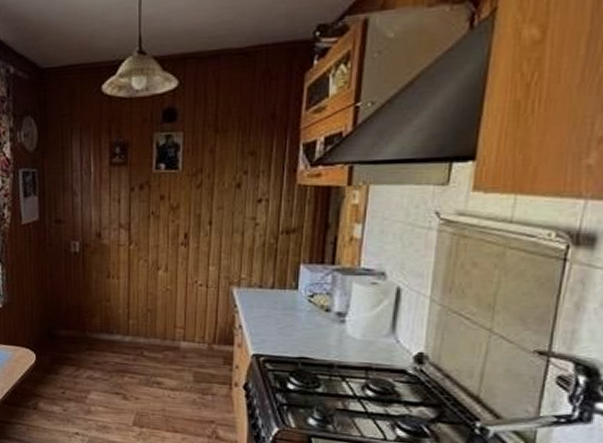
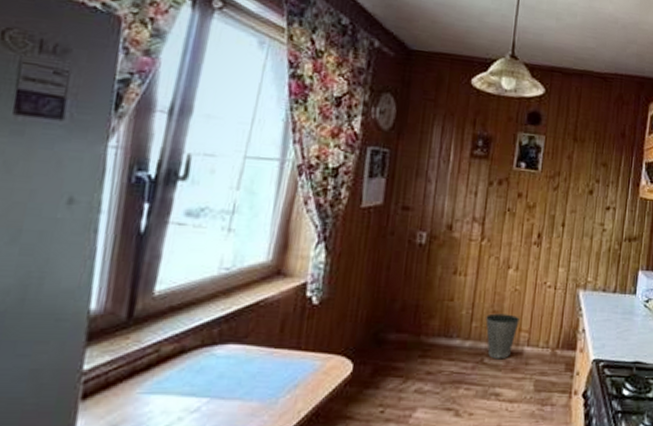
waste basket: none [141,312,173,353] -> present [485,313,520,360]

